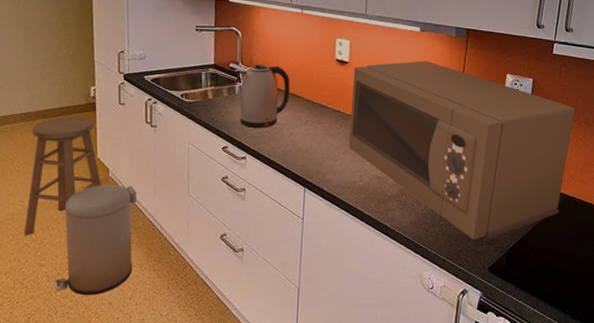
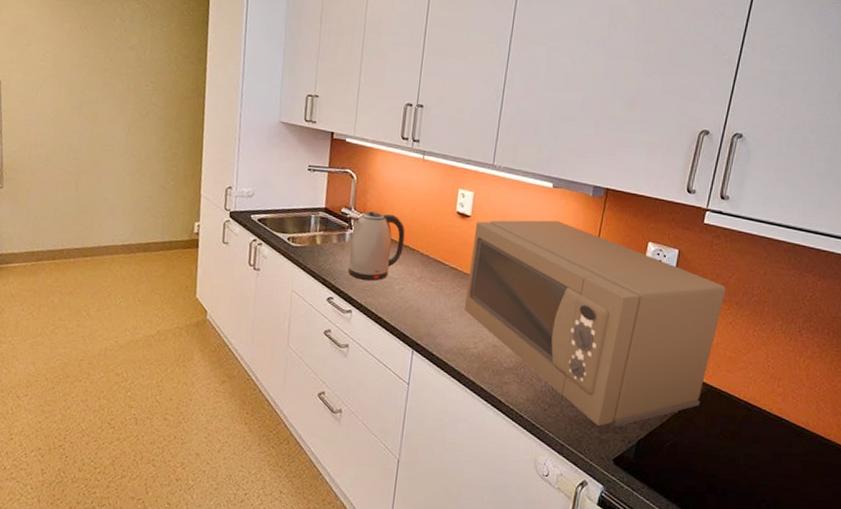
bar stool: present [24,116,101,235] -> none [116,251,198,373]
pedal bin: present [54,184,137,295] -> none [141,326,234,444]

